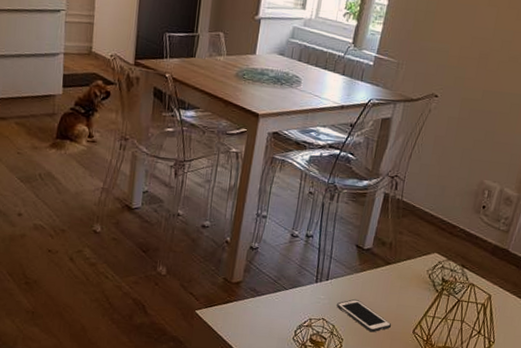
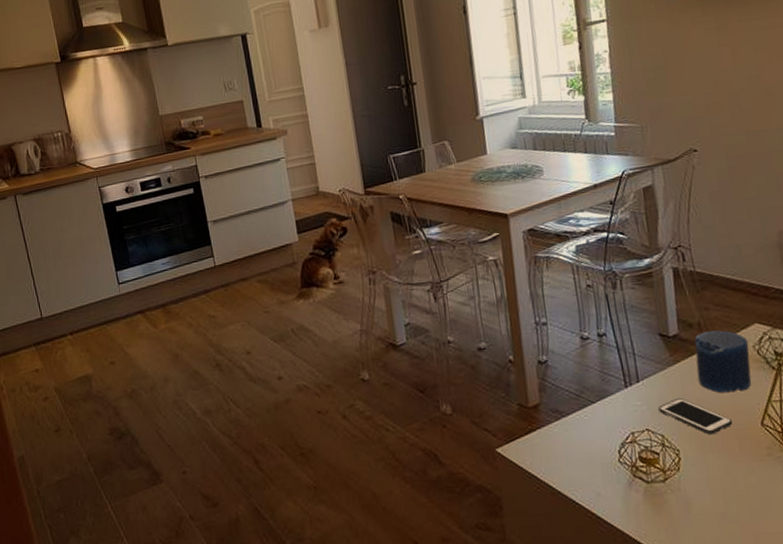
candle: none [375,251,425,304] -> present [694,330,752,393]

